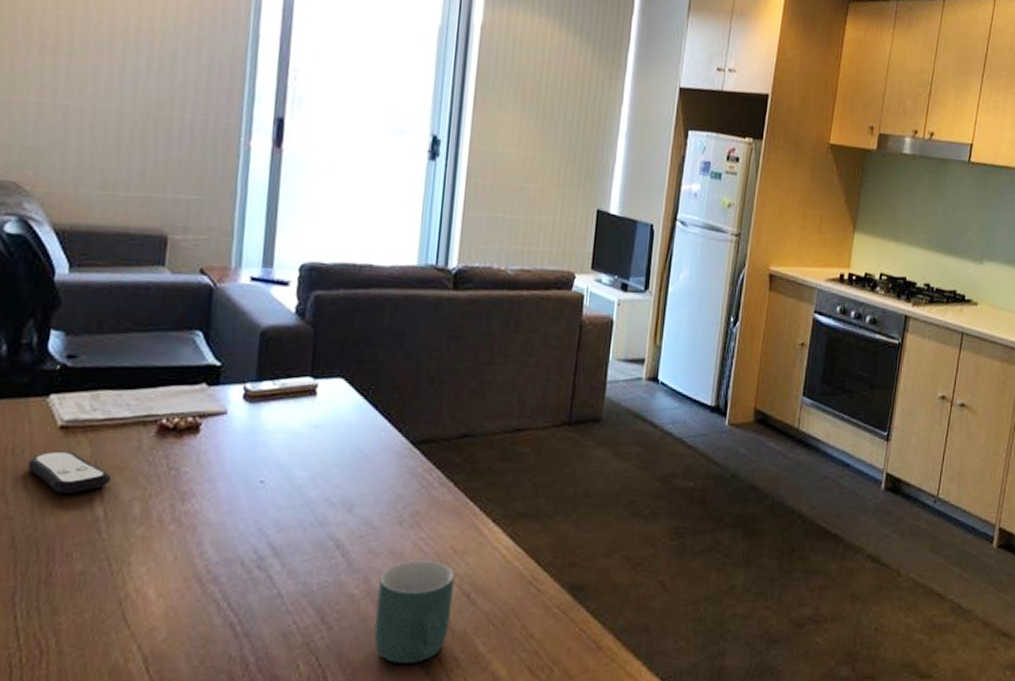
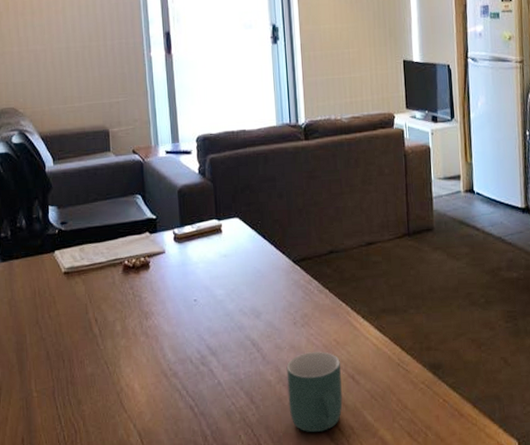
remote control: present [27,451,112,493] -> none [49,289,100,319]

